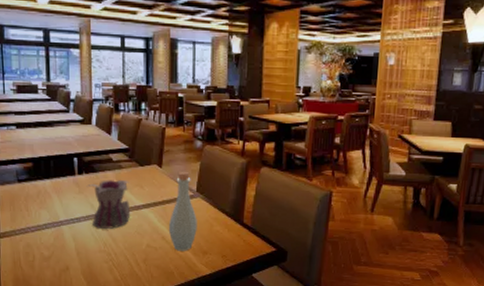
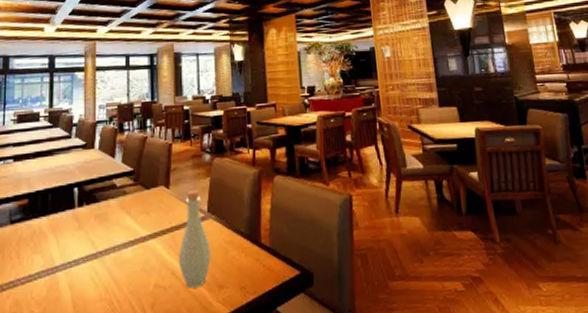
teapot: present [86,180,131,229] -> none [87,208,136,270]

